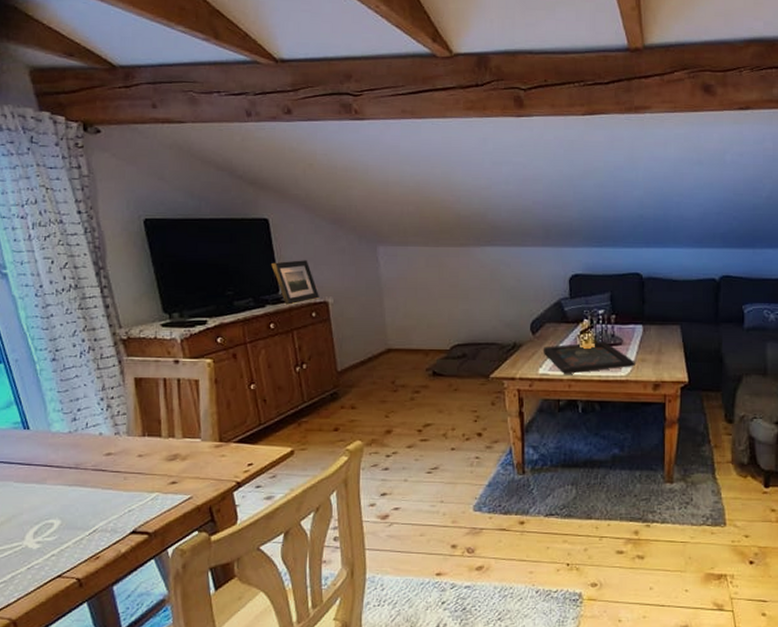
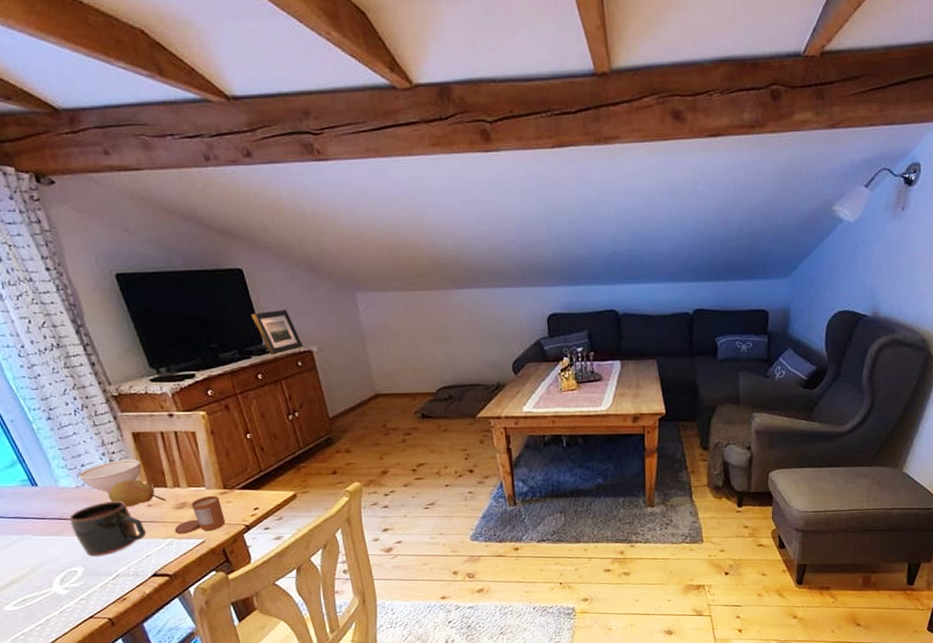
mug: none [55,448,132,508] -> present [69,500,146,557]
bowl: none [73,405,139,442] -> present [78,459,141,494]
fruit: none [99,427,158,457] -> present [108,480,165,507]
candle: none [162,448,216,489] -> present [174,495,225,534]
tray: present [542,341,635,374] -> none [525,378,615,411]

